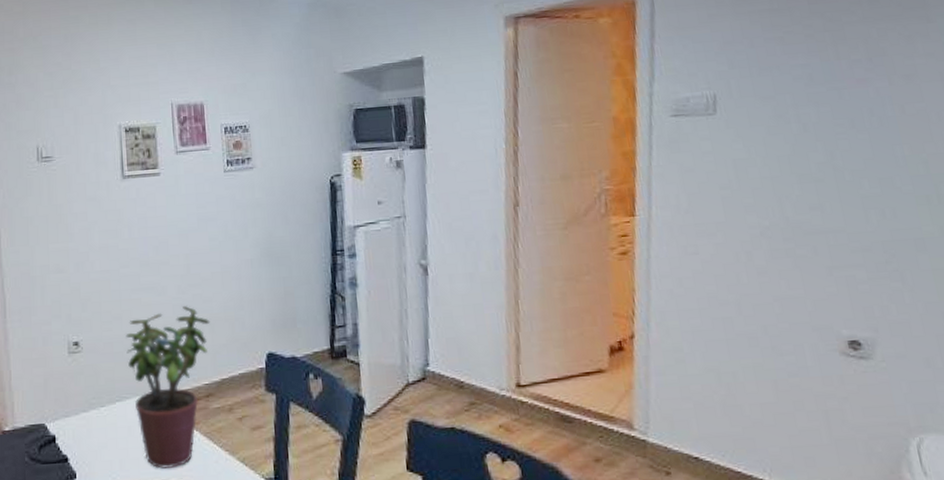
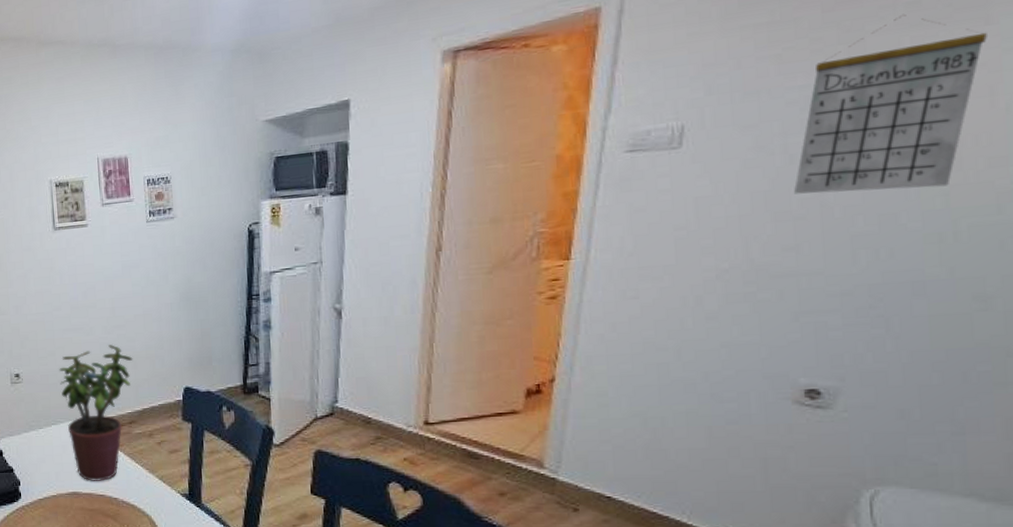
calendar: none [810,9,931,159] -> present [793,13,987,194]

